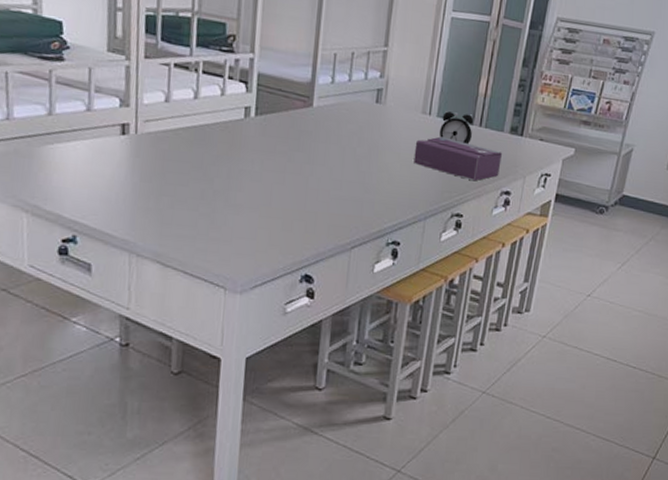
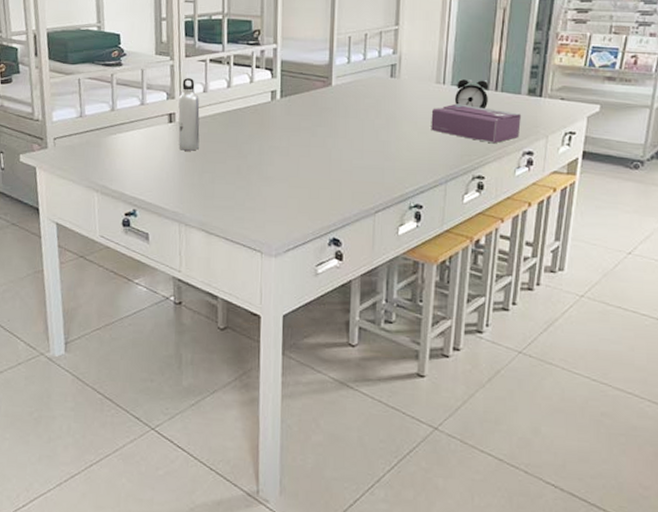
water bottle: none [132,83,160,170] -> present [178,78,200,151]

